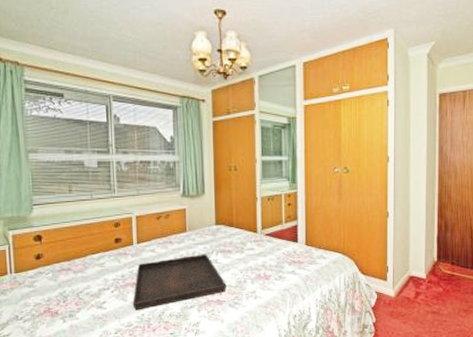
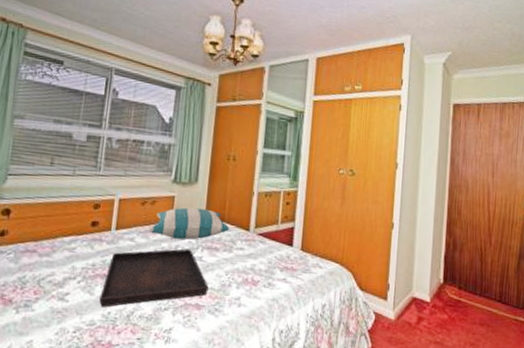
pillow: none [166,217,239,246] -> present [148,207,230,240]

